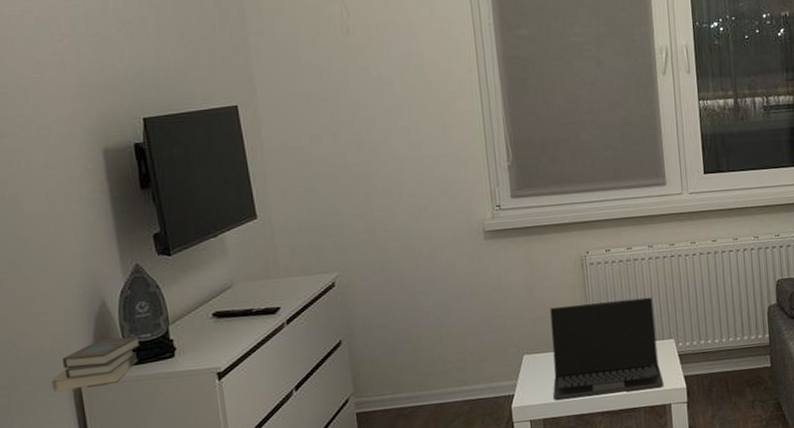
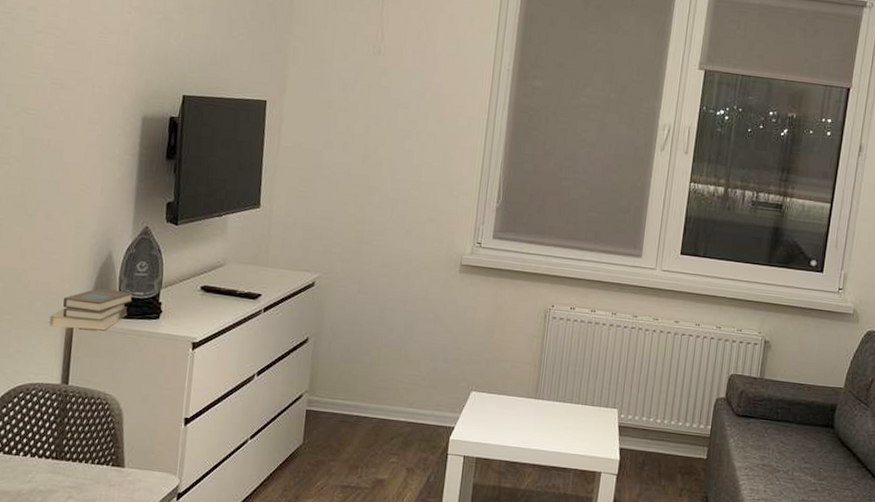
laptop: present [550,297,664,400] -> none [491,351,605,454]

